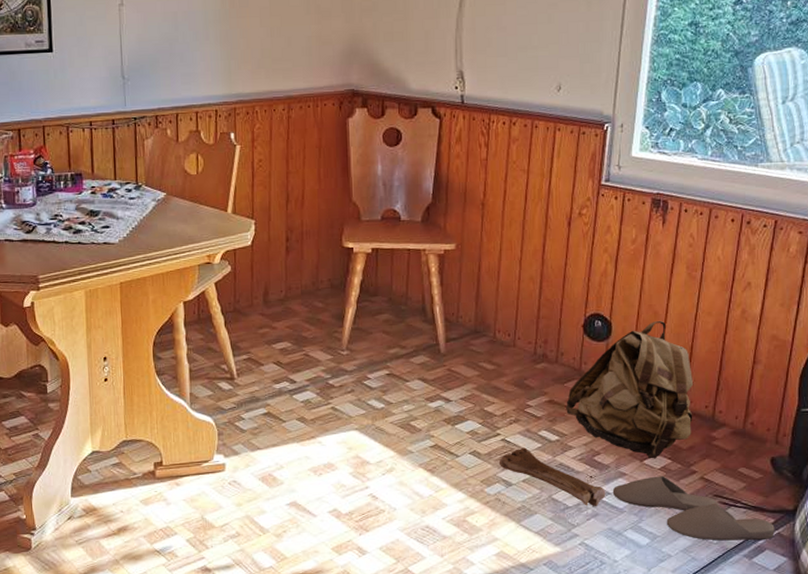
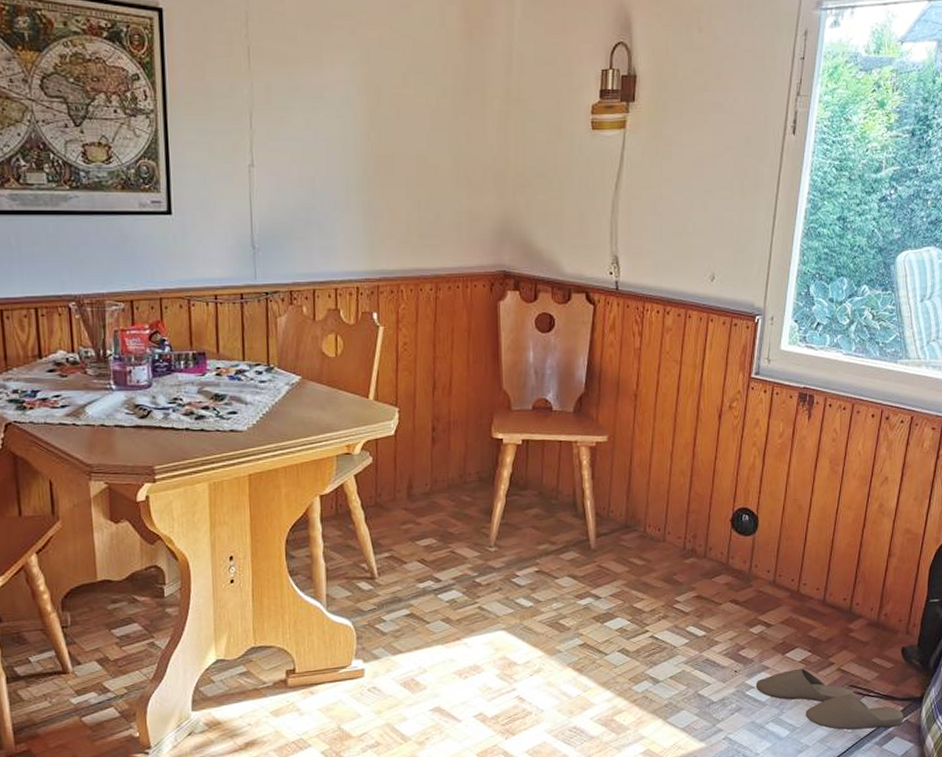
dog toy: present [498,447,606,506] -> none [646,643,750,701]
backpack: present [566,320,694,459] -> none [713,514,834,652]

